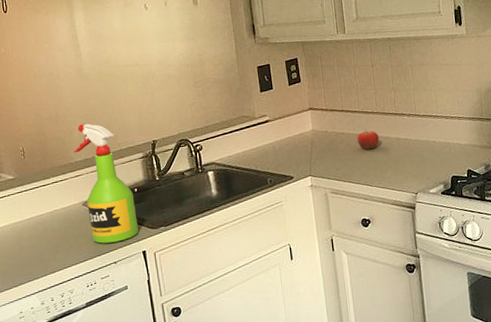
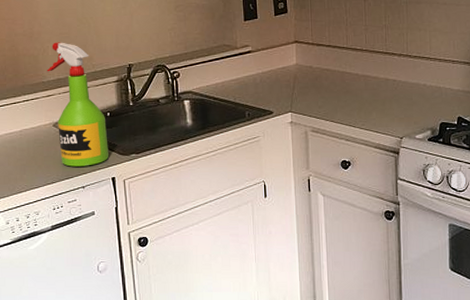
fruit: present [357,129,380,150] -> none [343,66,367,89]

